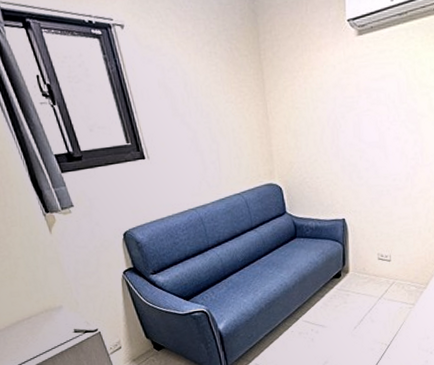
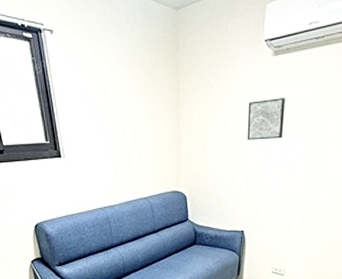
wall art: none [336,77,376,124] -> present [247,97,285,140]

